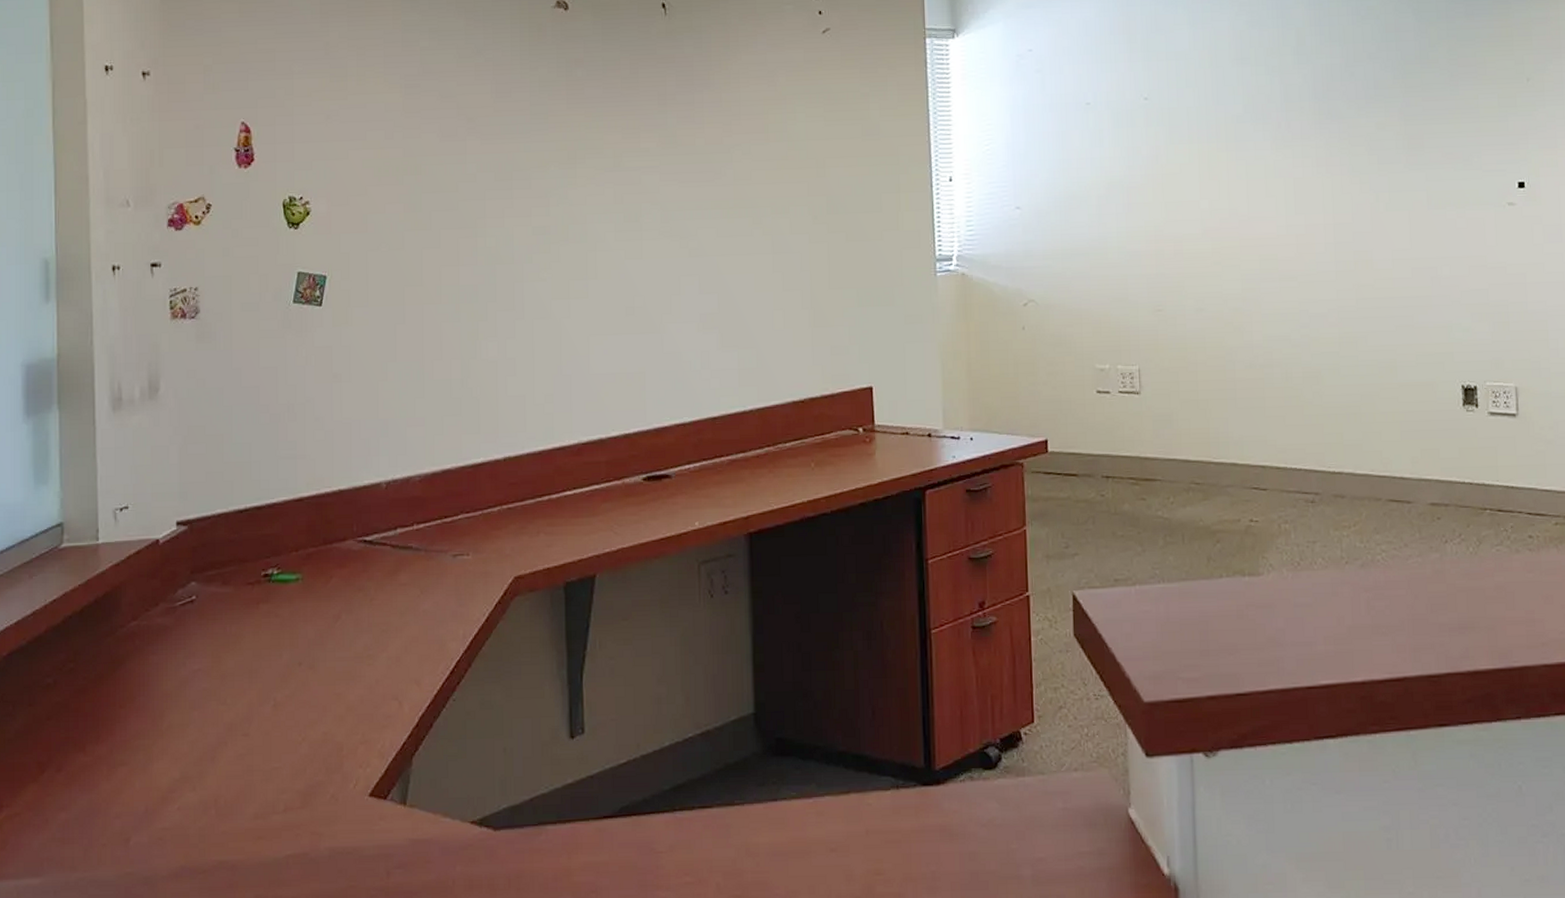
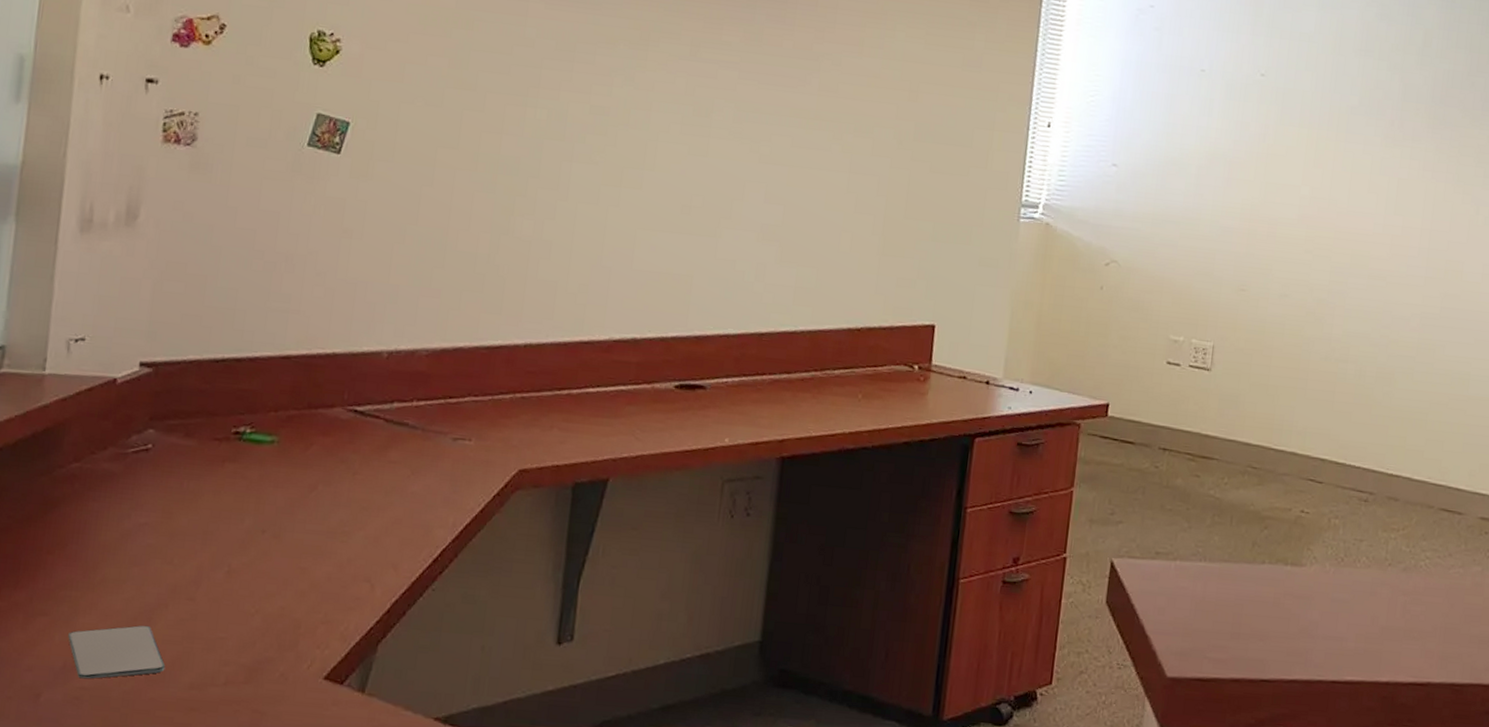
smartphone: none [146,764,232,820] -> present [68,625,166,679]

